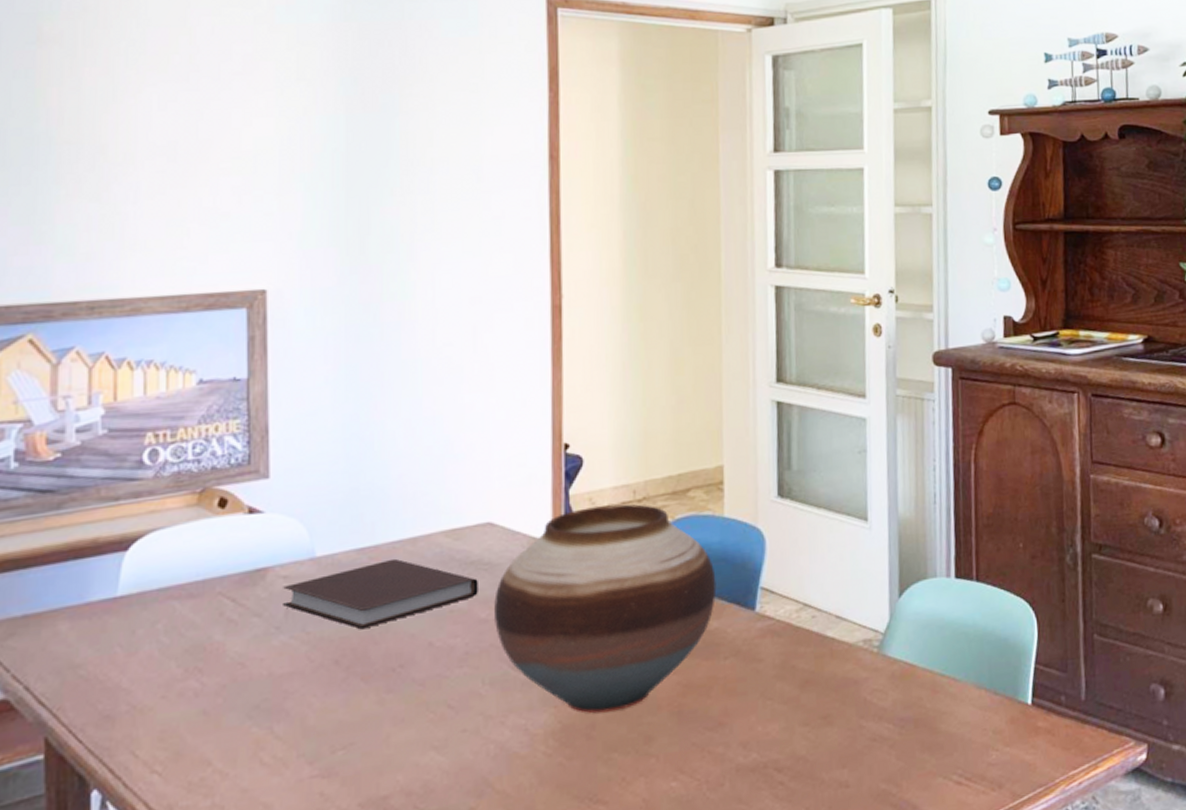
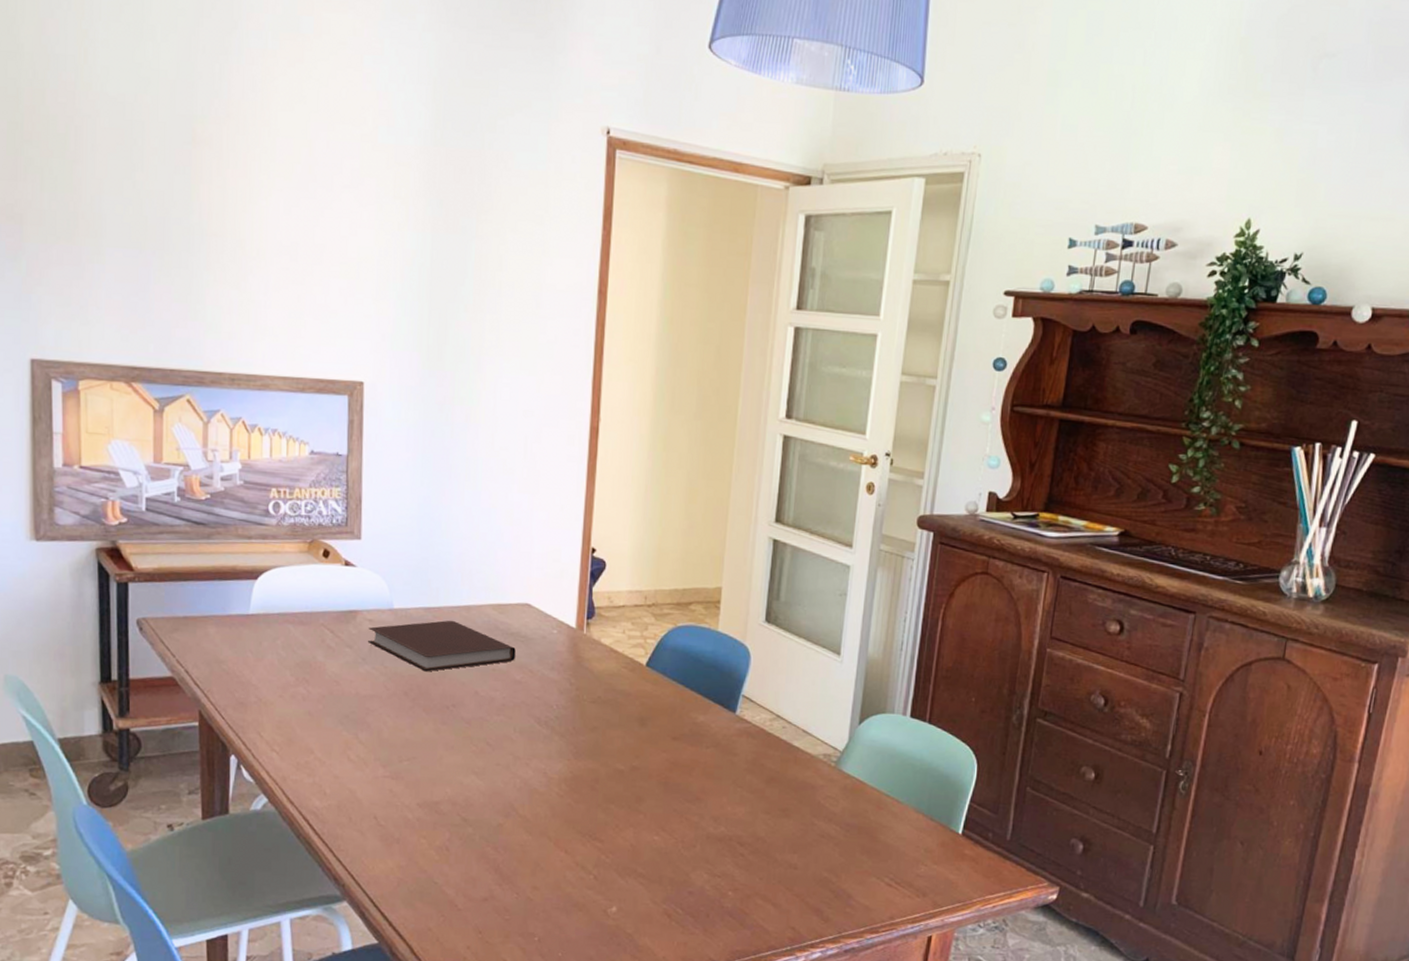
vase: present [494,504,717,713] -> none [526,604,706,772]

